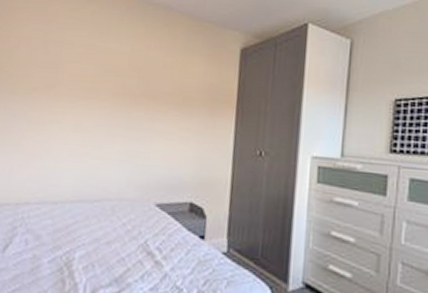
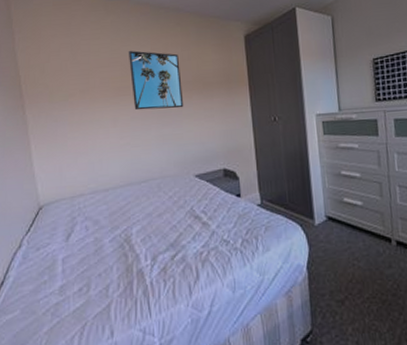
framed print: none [101,48,161,123] -> present [128,50,184,111]

